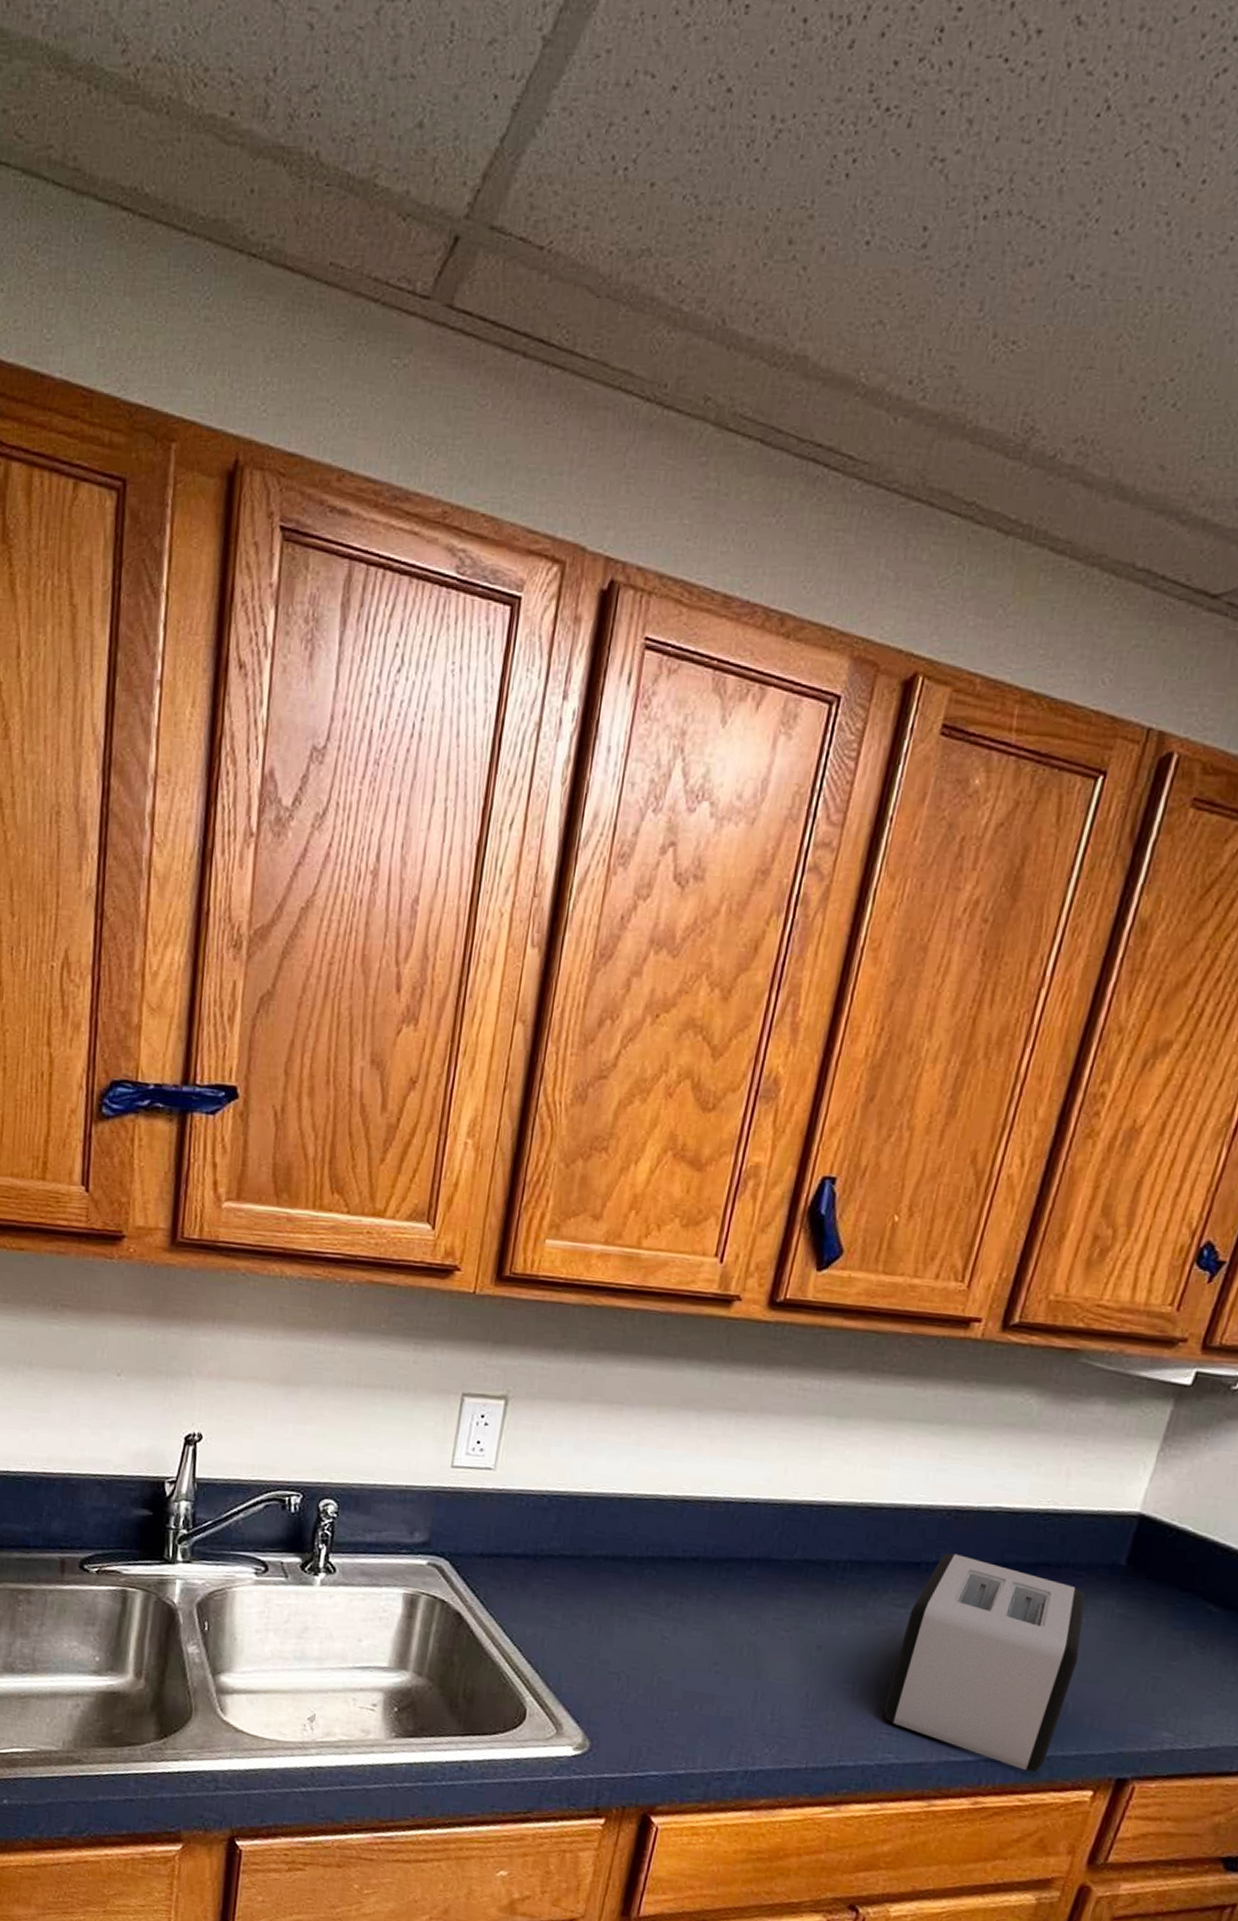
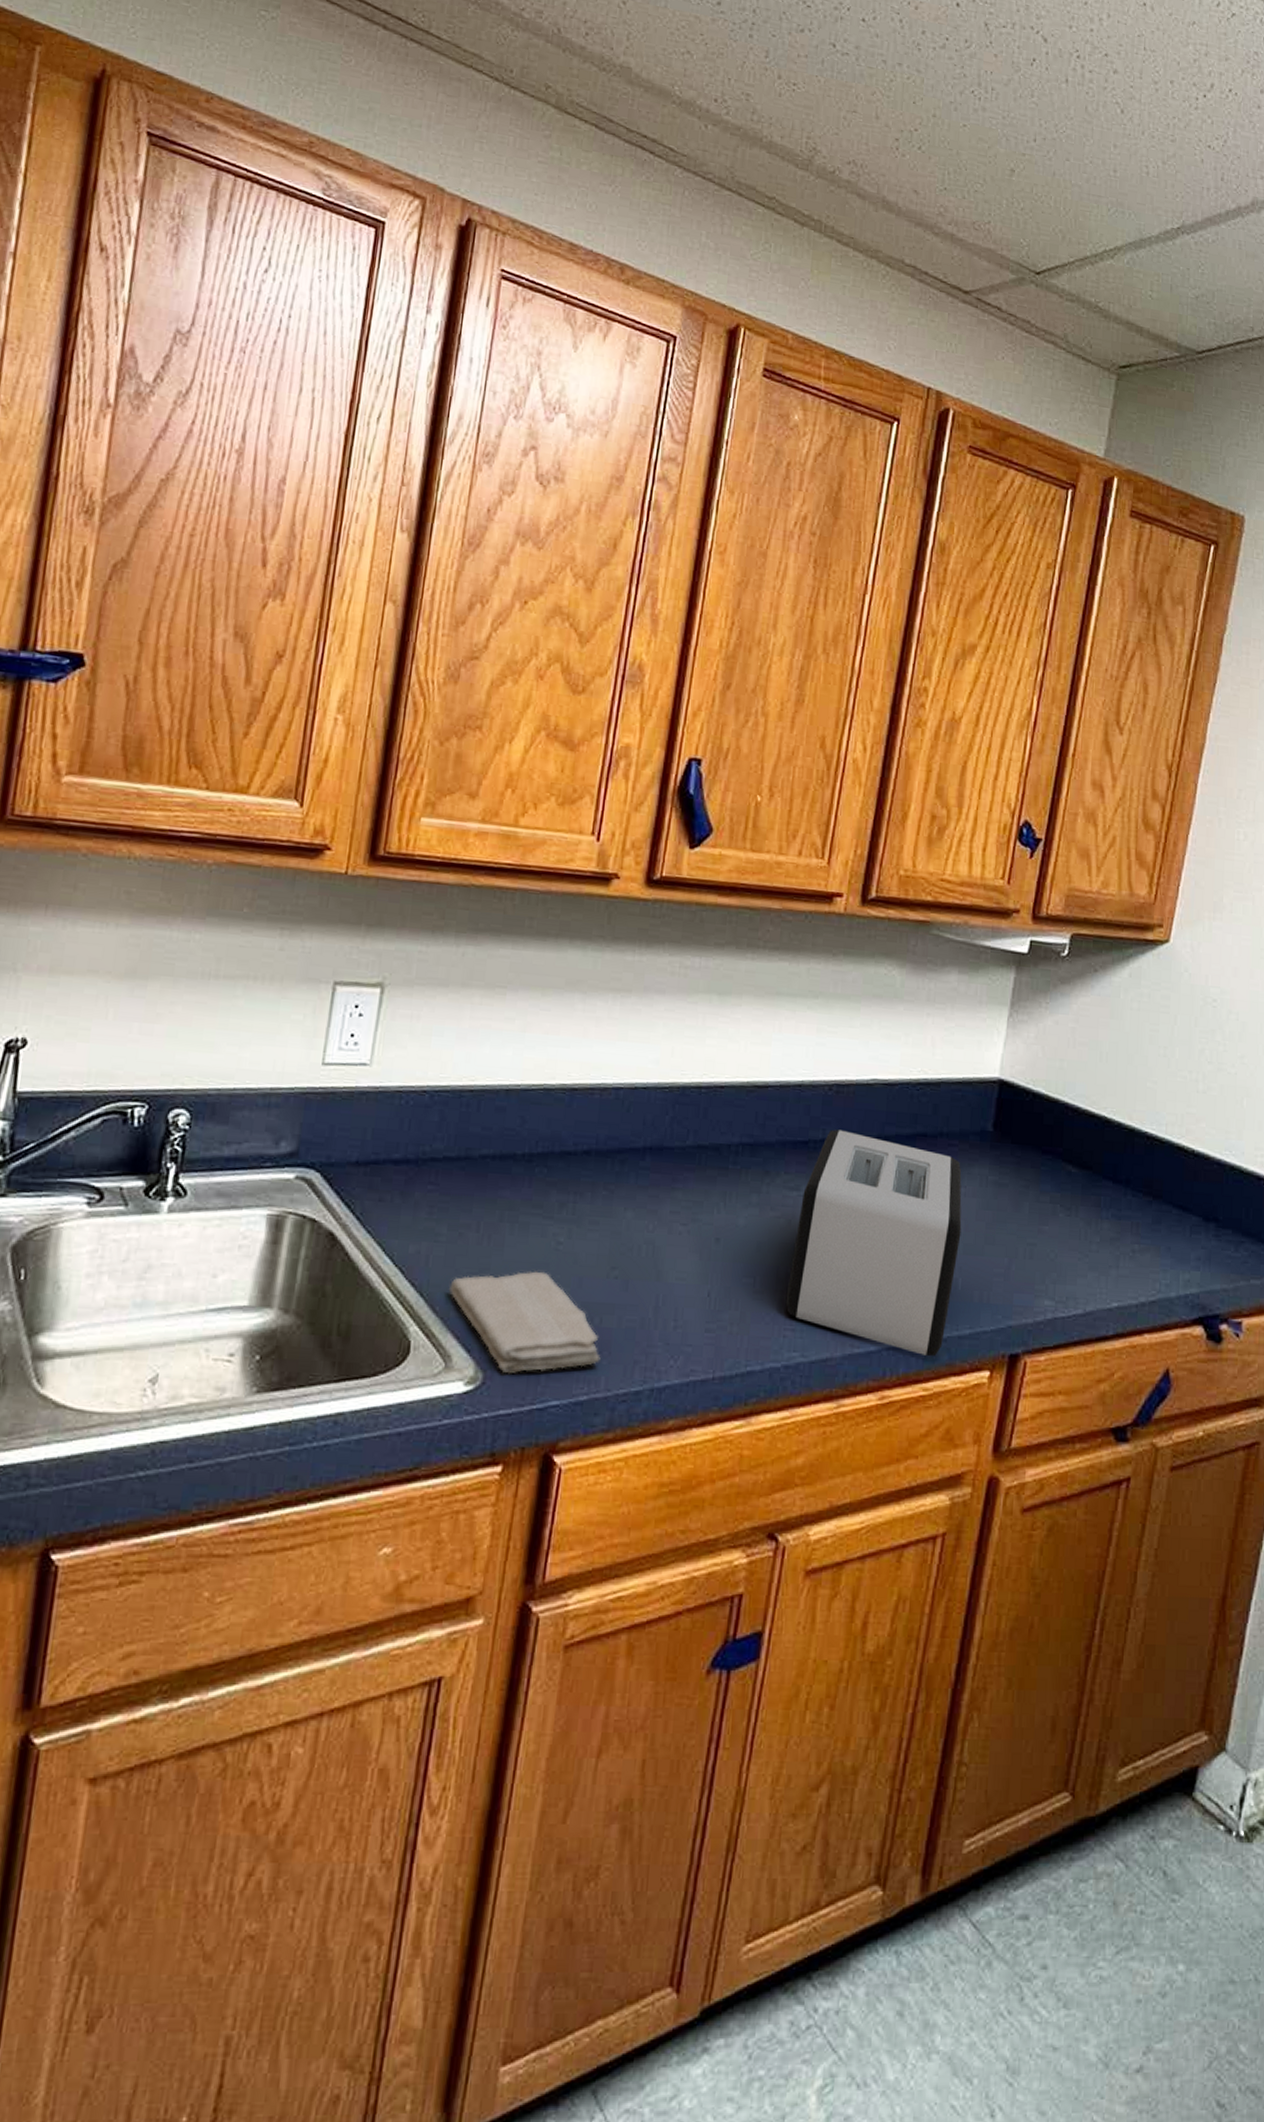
washcloth: none [561,1659,699,1746] -> present [448,1271,601,1374]

